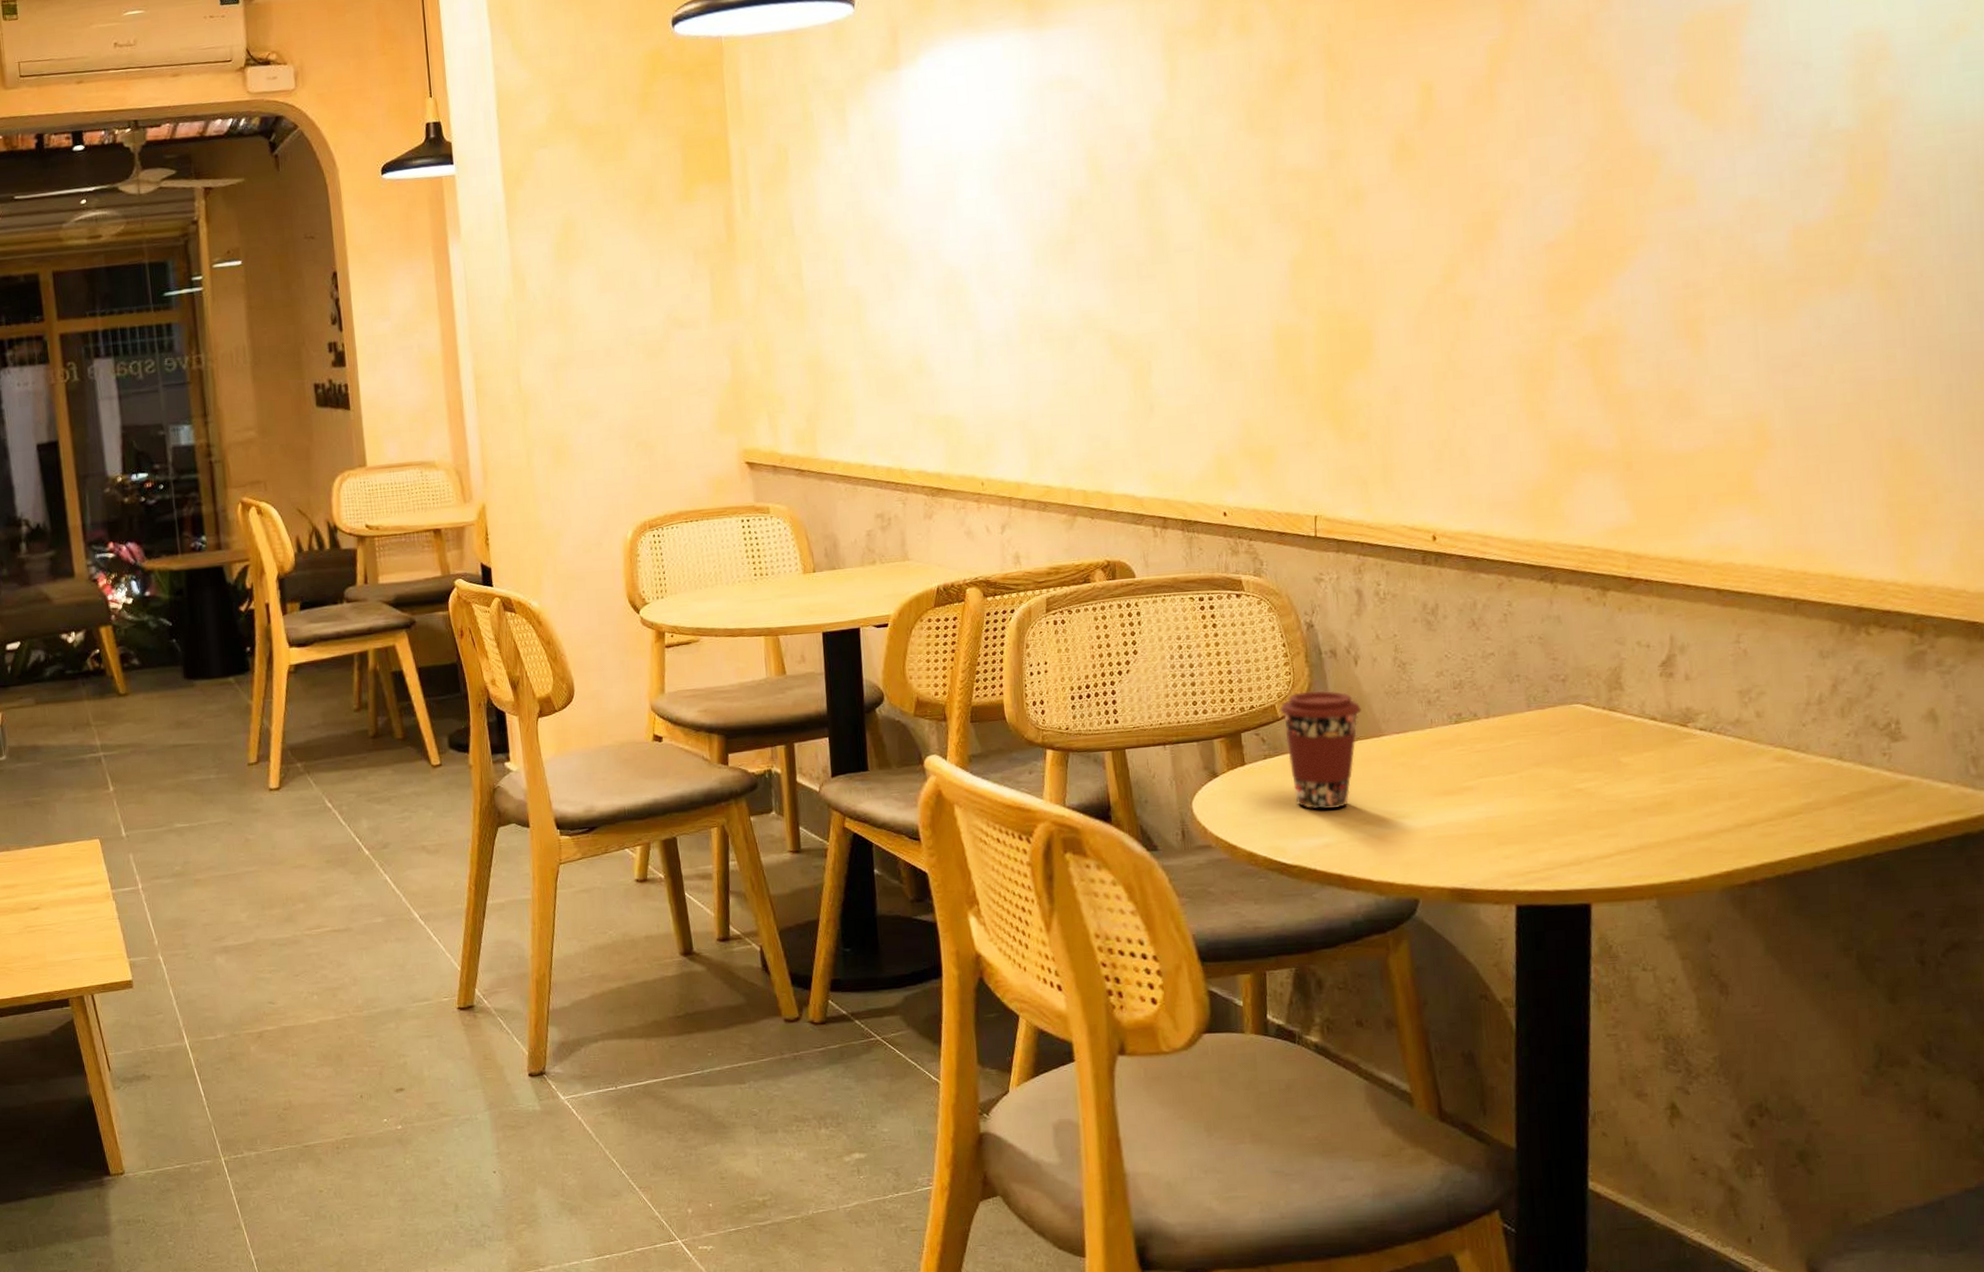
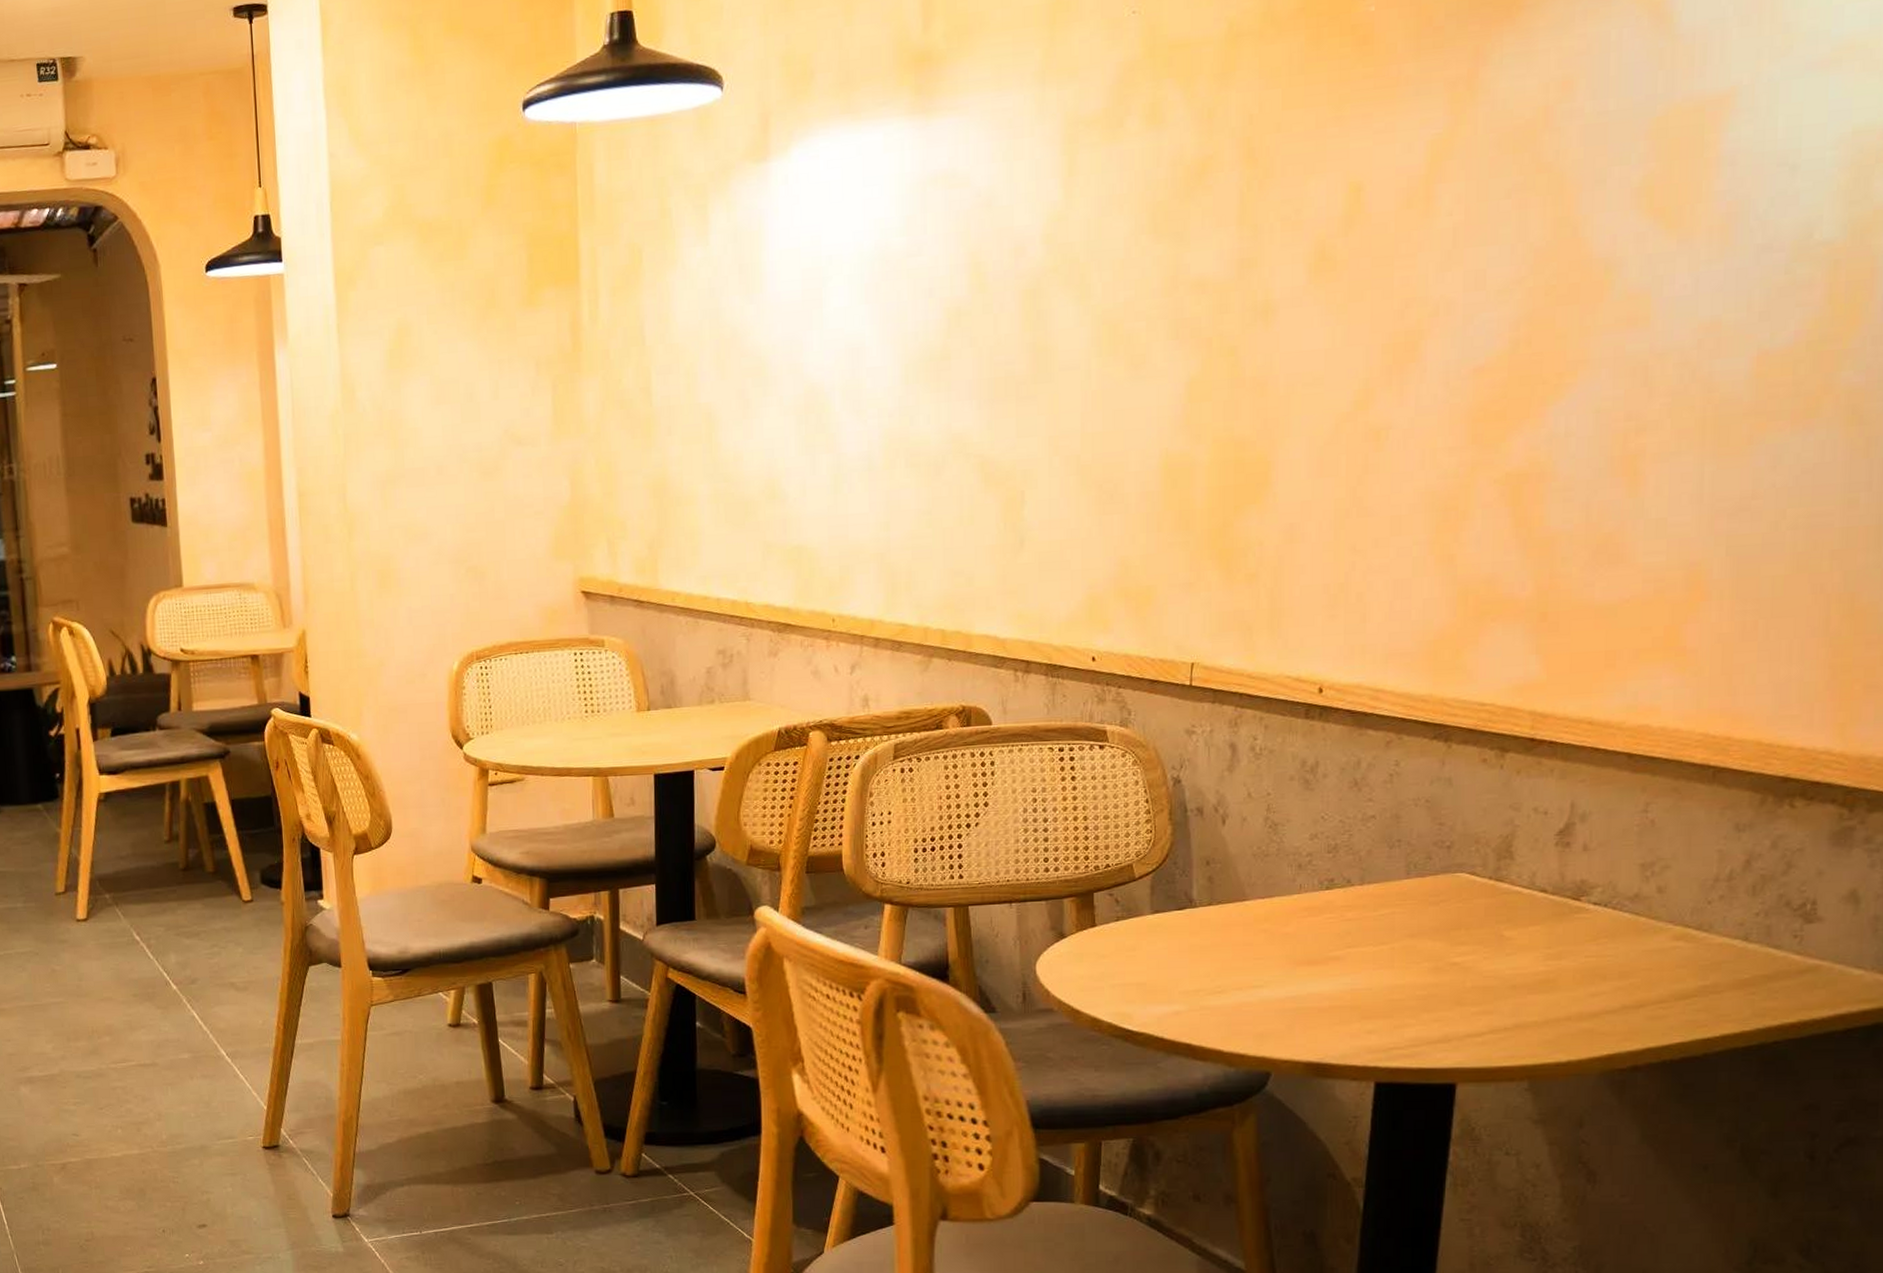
coffee cup: present [1280,691,1362,809] -> none [1137,850,1225,975]

